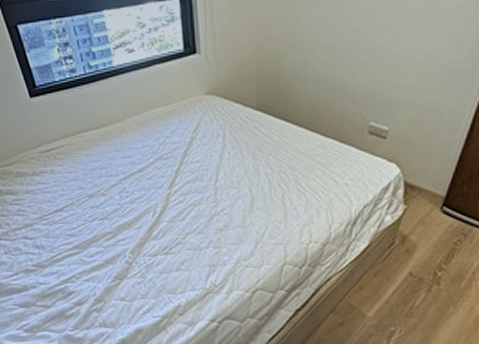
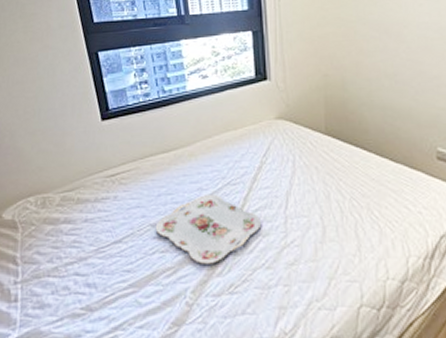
serving tray: none [92,167,193,230] -> present [155,193,262,264]

